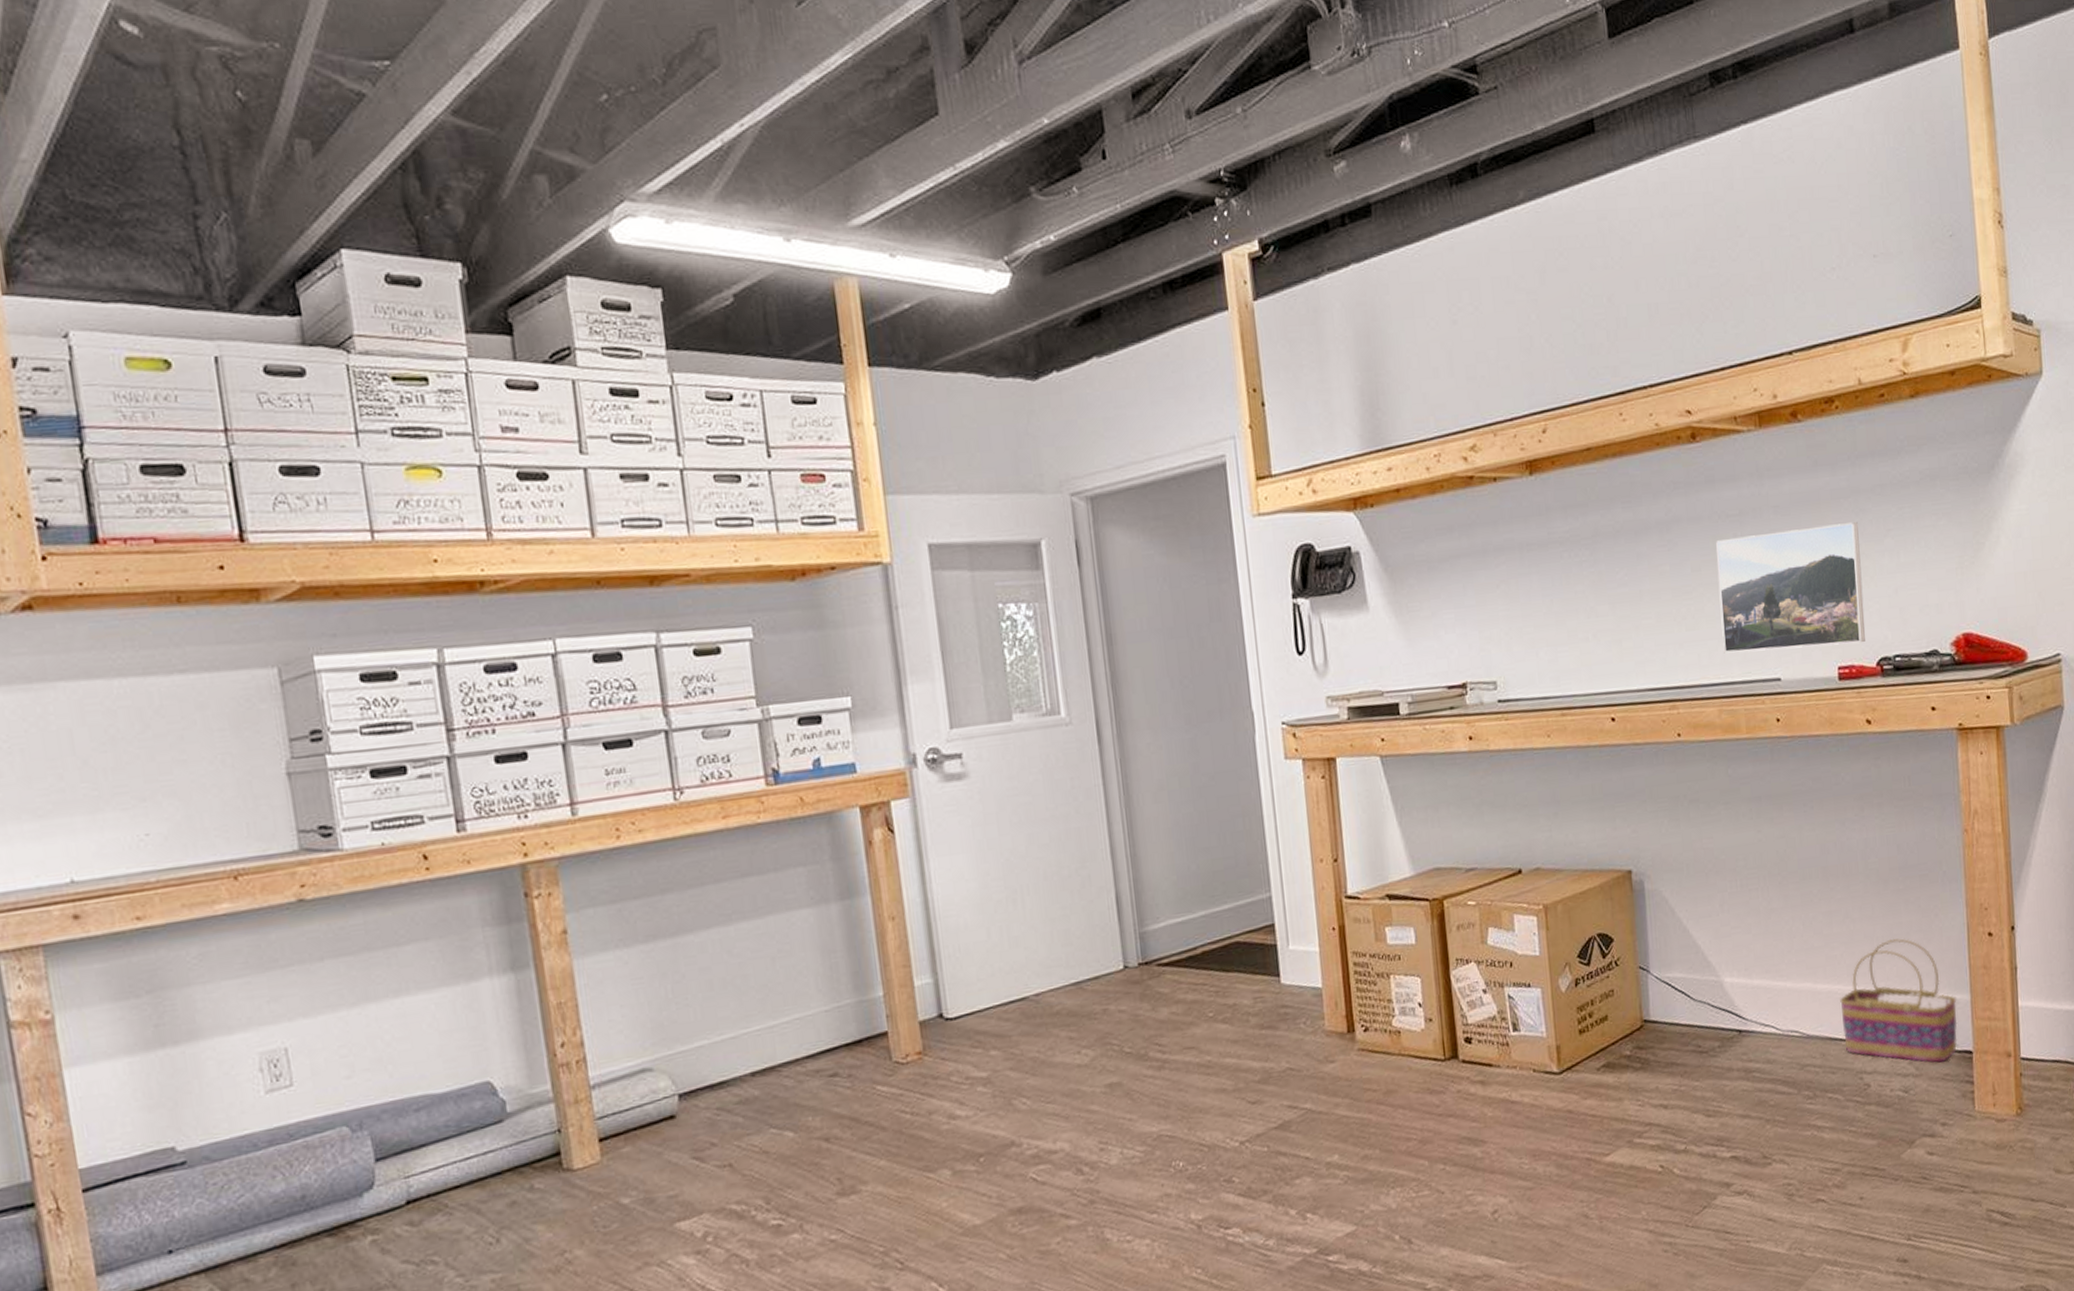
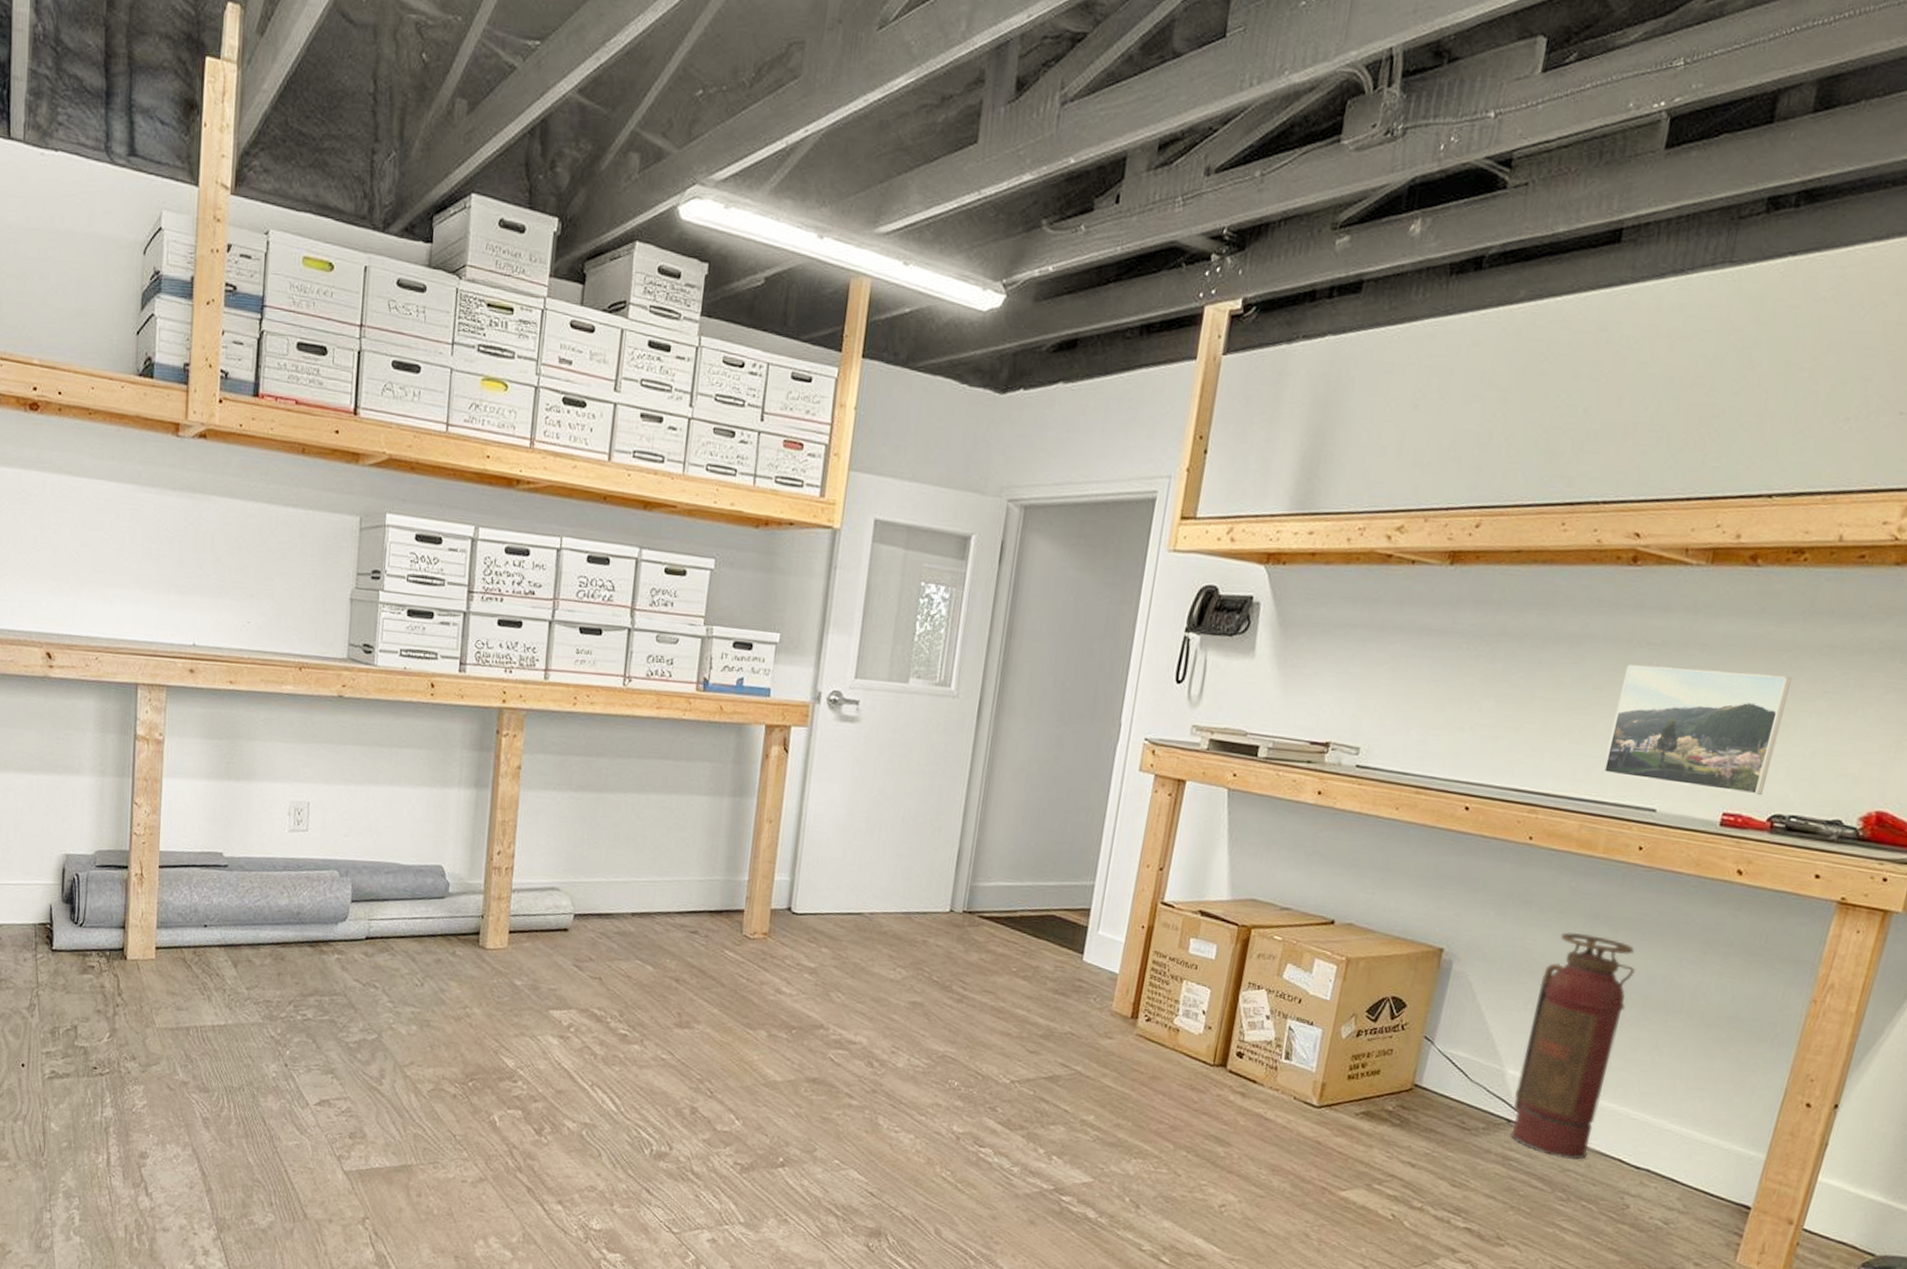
fire extinguisher: none [1728,817,1820,1056] -> present [1510,932,1636,1160]
basket: present [1840,938,1958,1064] -> none [1614,1081,1751,1208]

